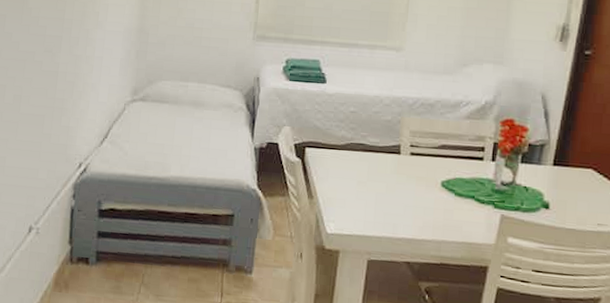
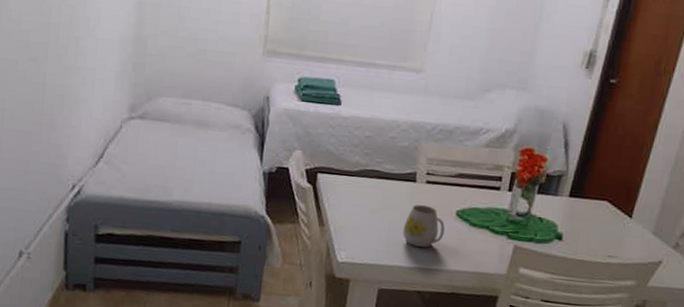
mug: none [389,176,431,218] -> present [402,205,445,248]

